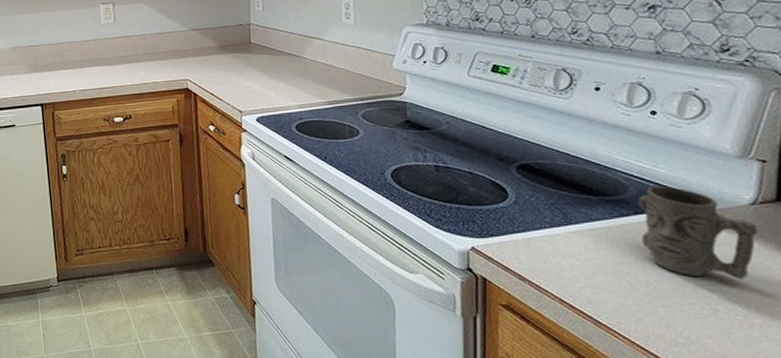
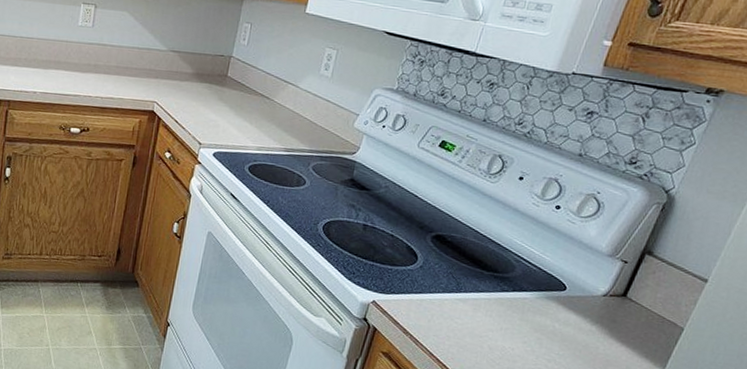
mug: present [638,185,759,279] -> none [510,269,601,355]

